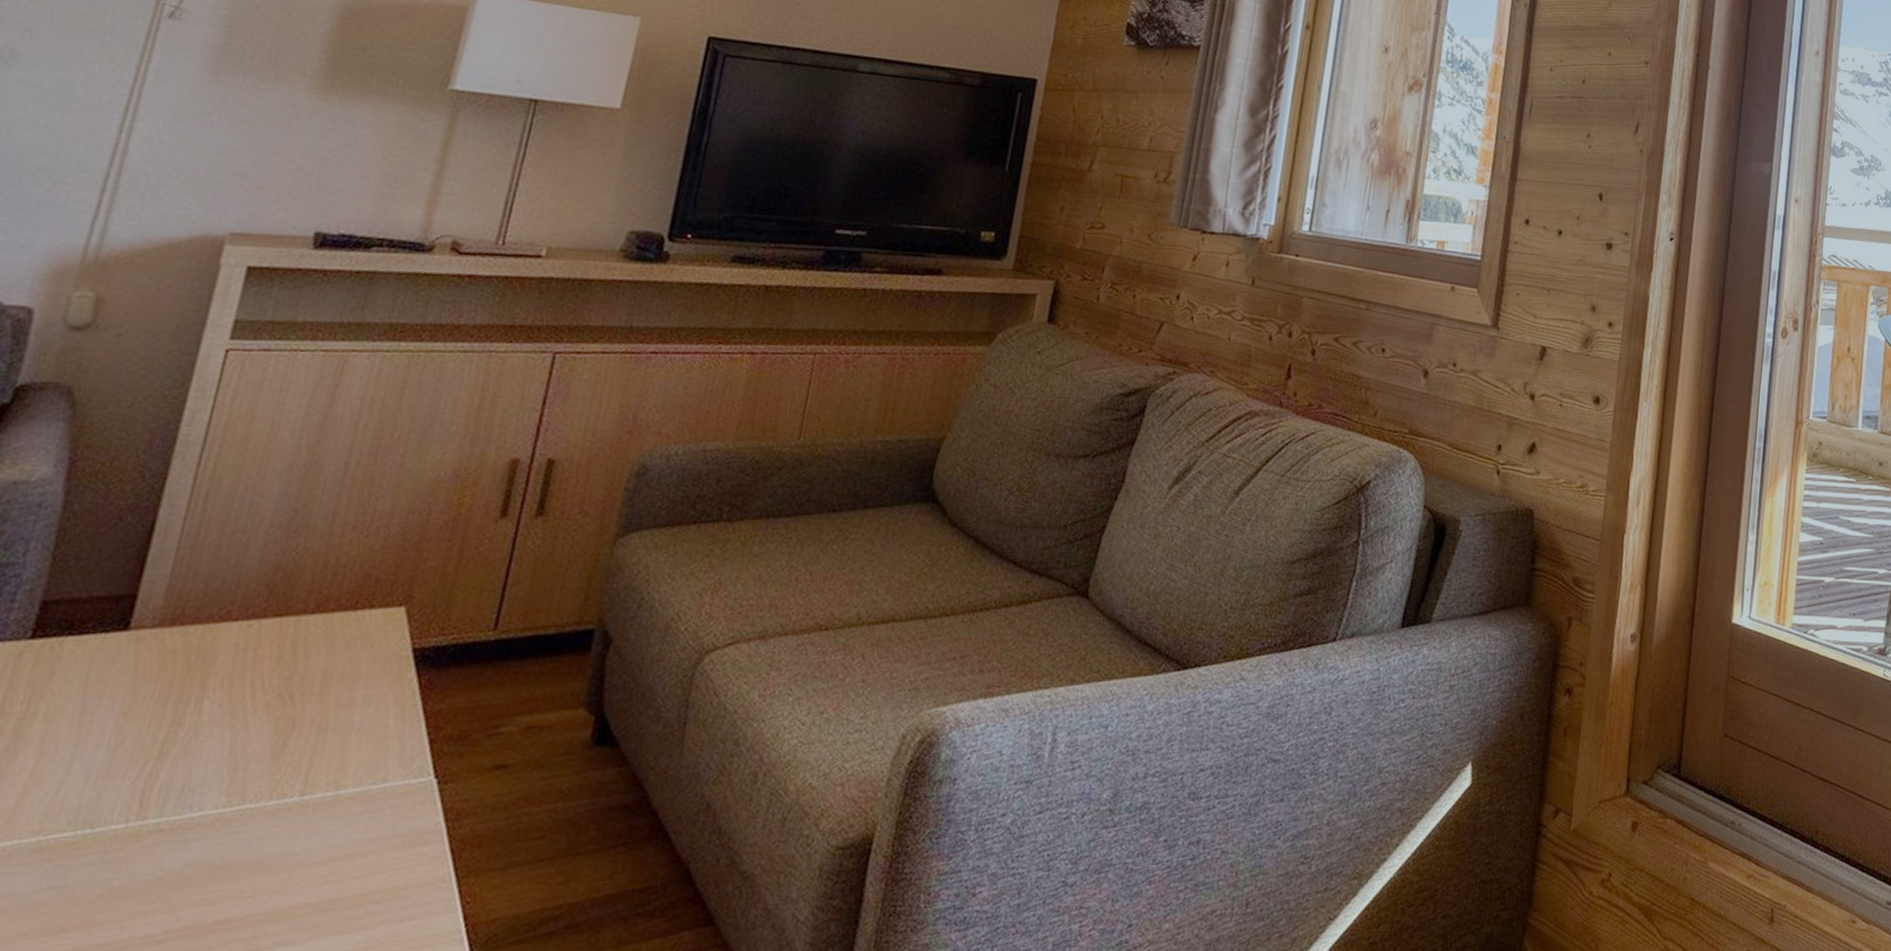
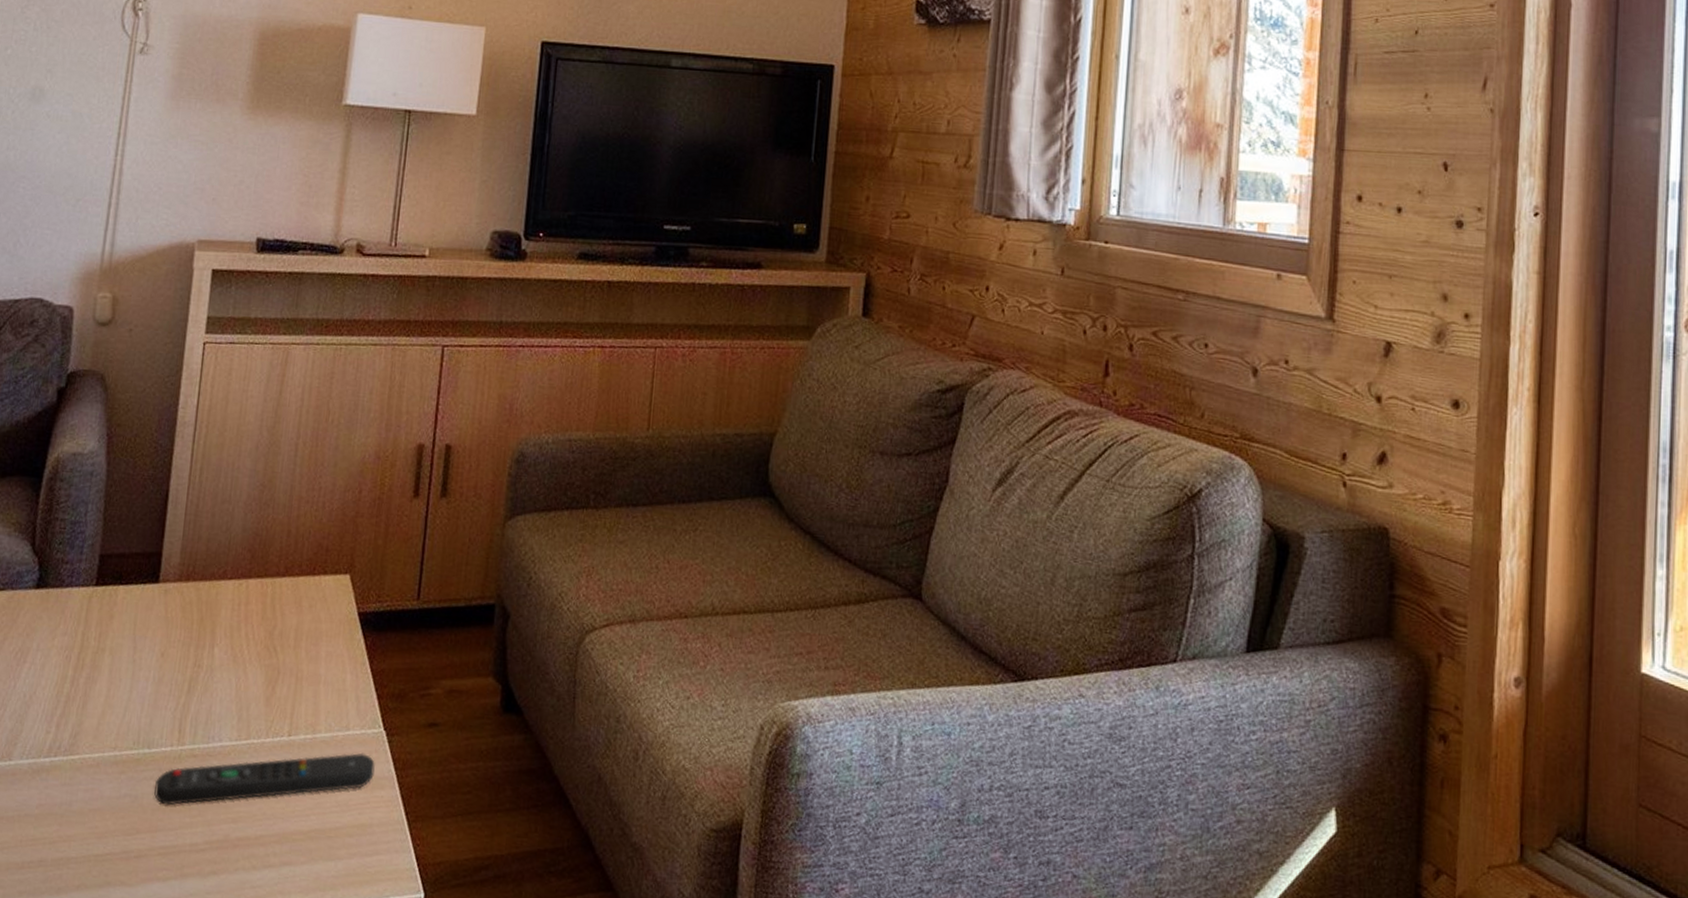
remote control: none [94,806,419,894] -> present [154,752,375,805]

